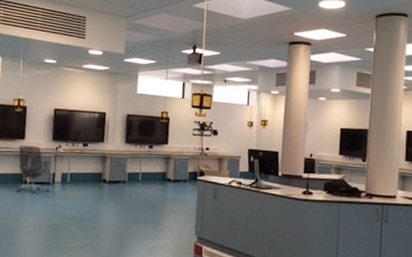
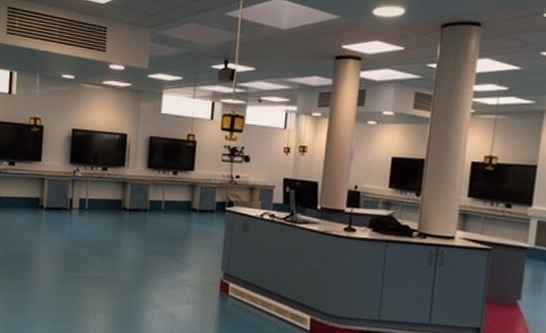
office chair: present [17,144,50,193] -> none [33,167,68,219]

